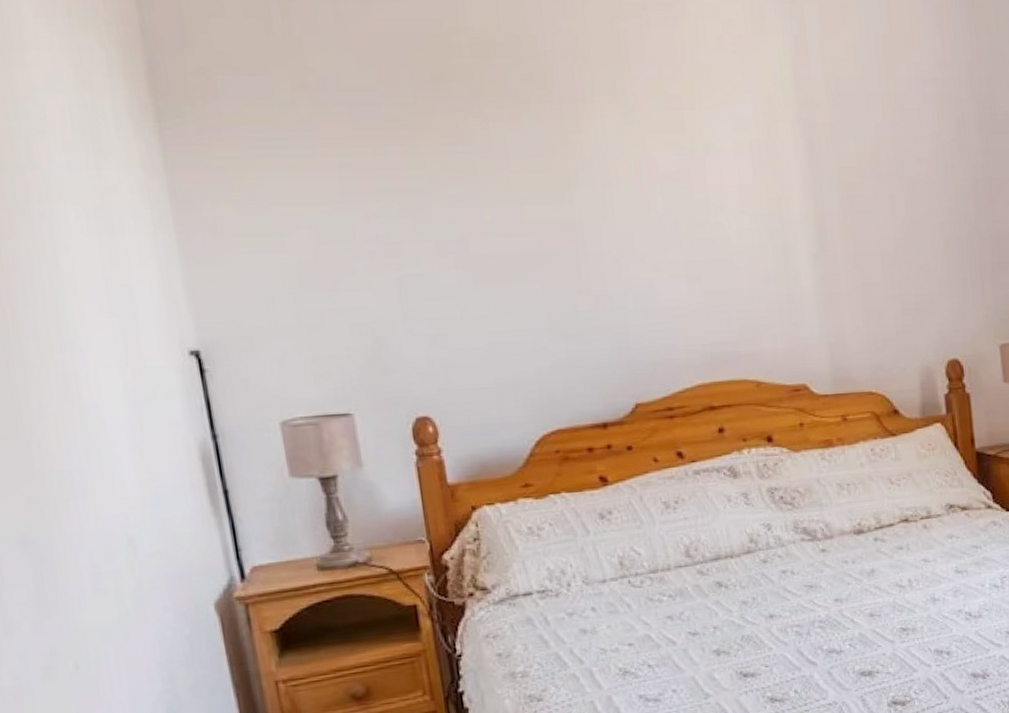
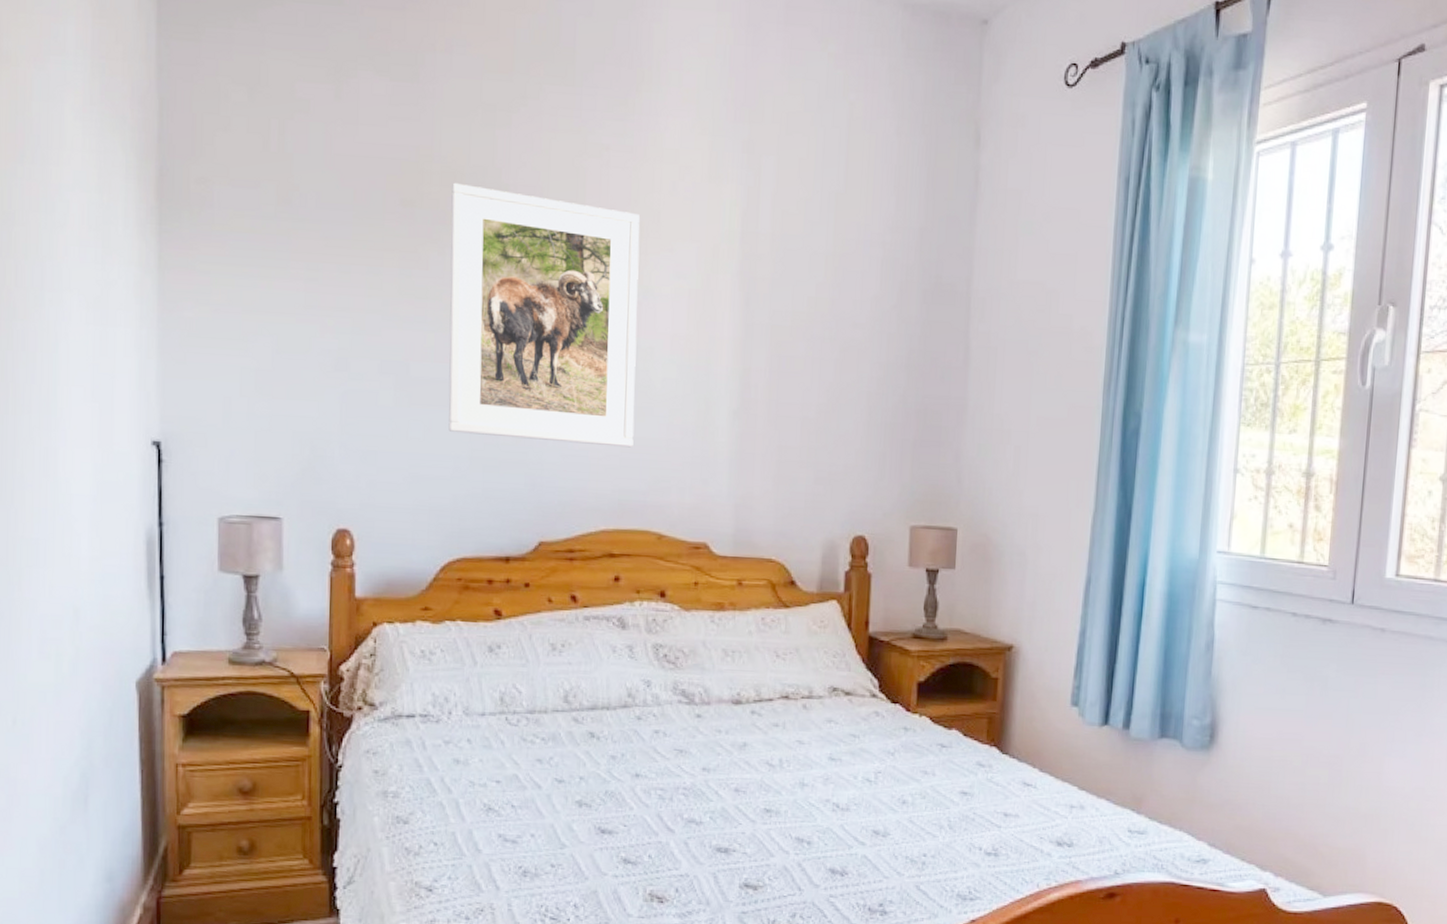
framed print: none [485,53,718,306] -> present [448,182,640,448]

